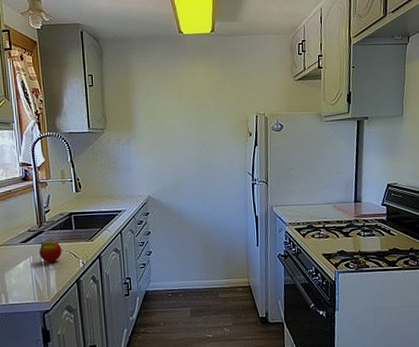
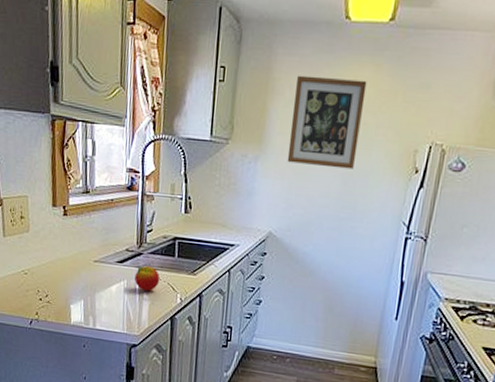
wall art: none [149,75,205,141] -> present [287,75,367,169]

